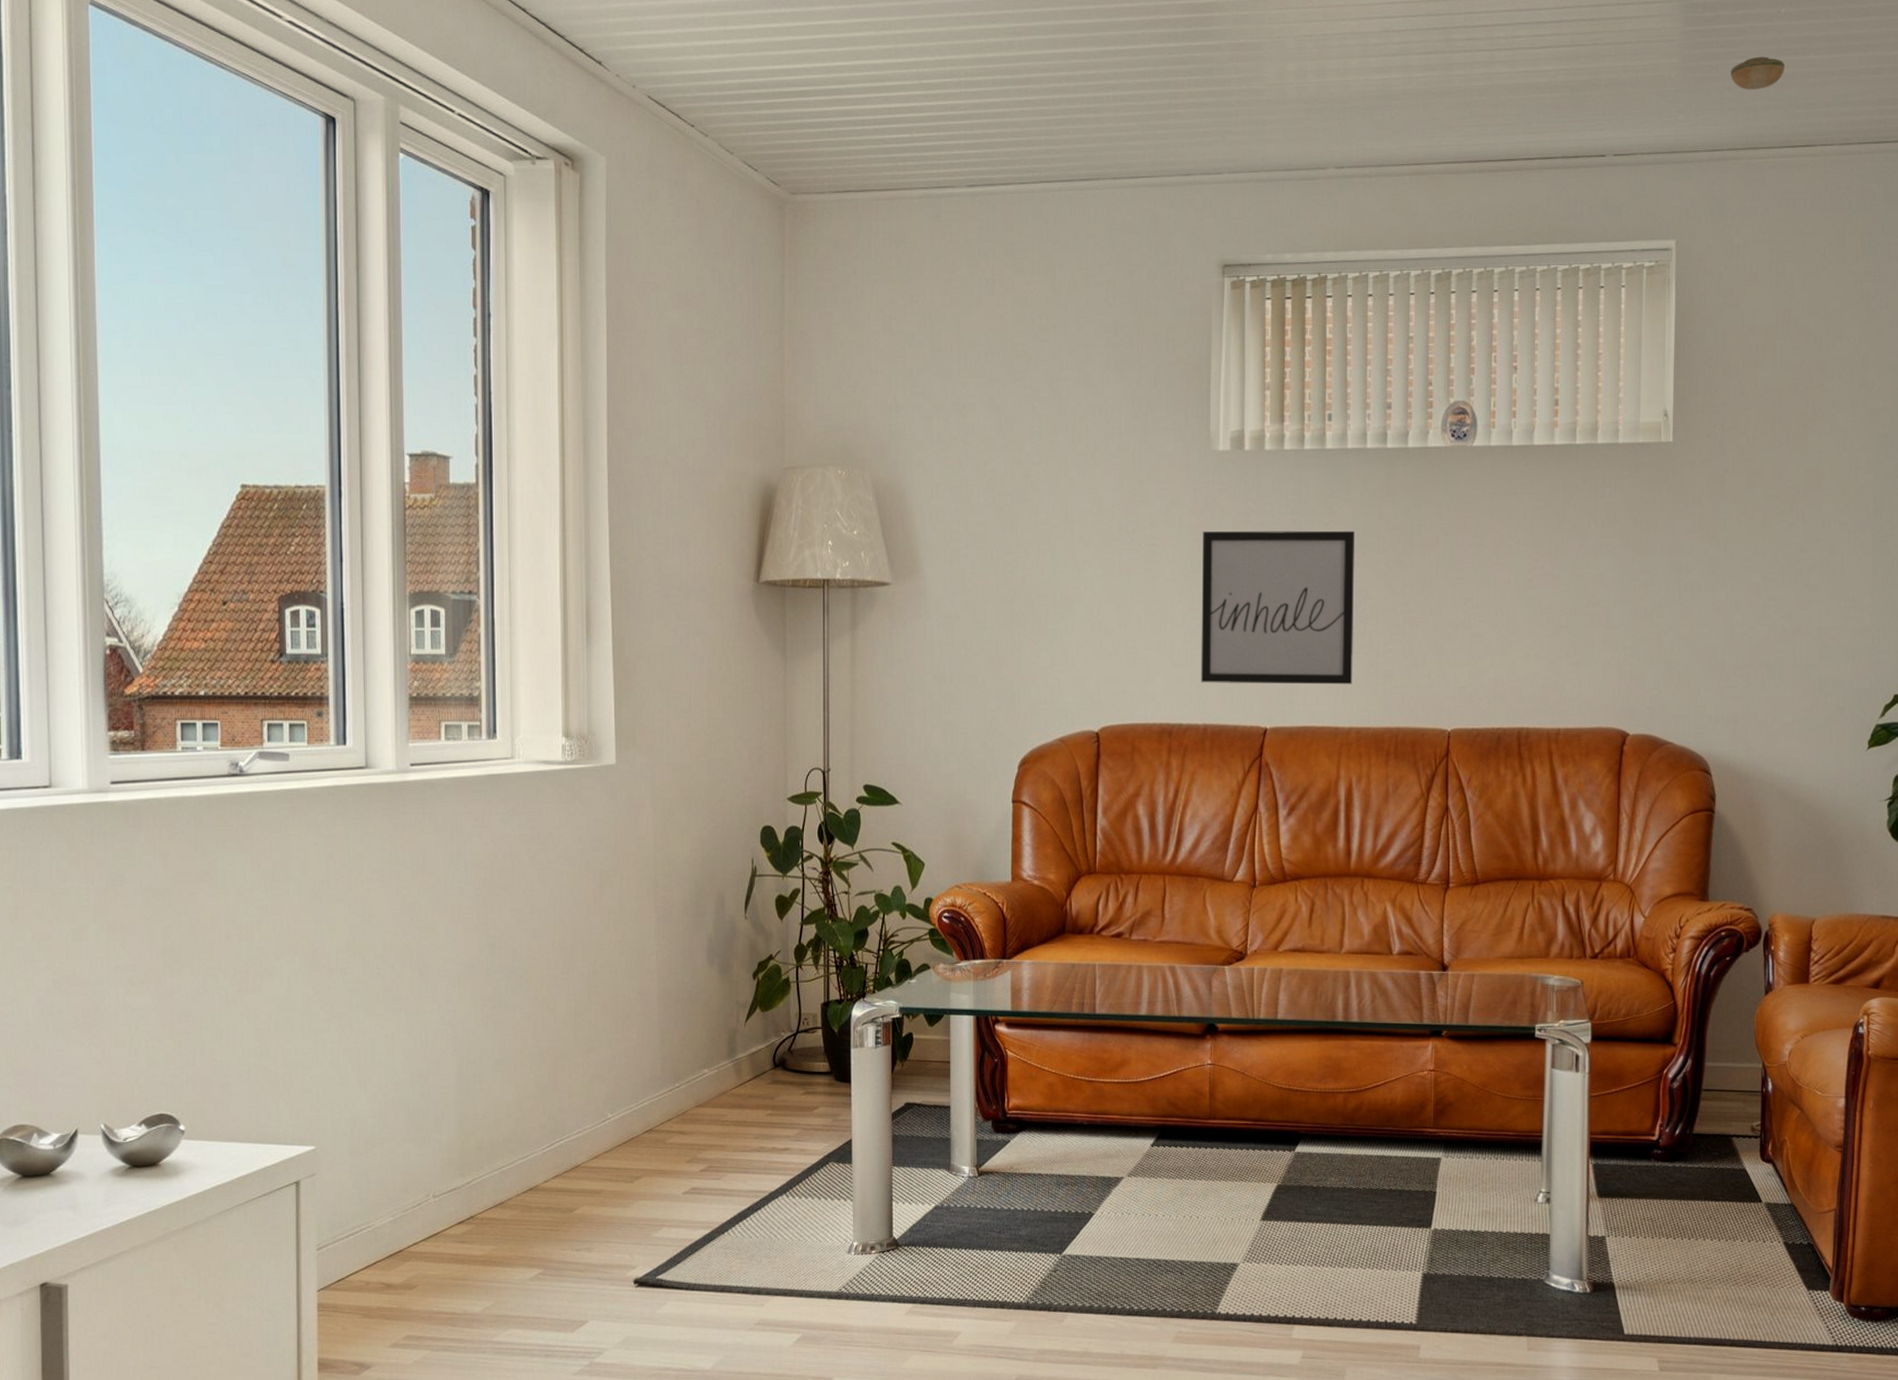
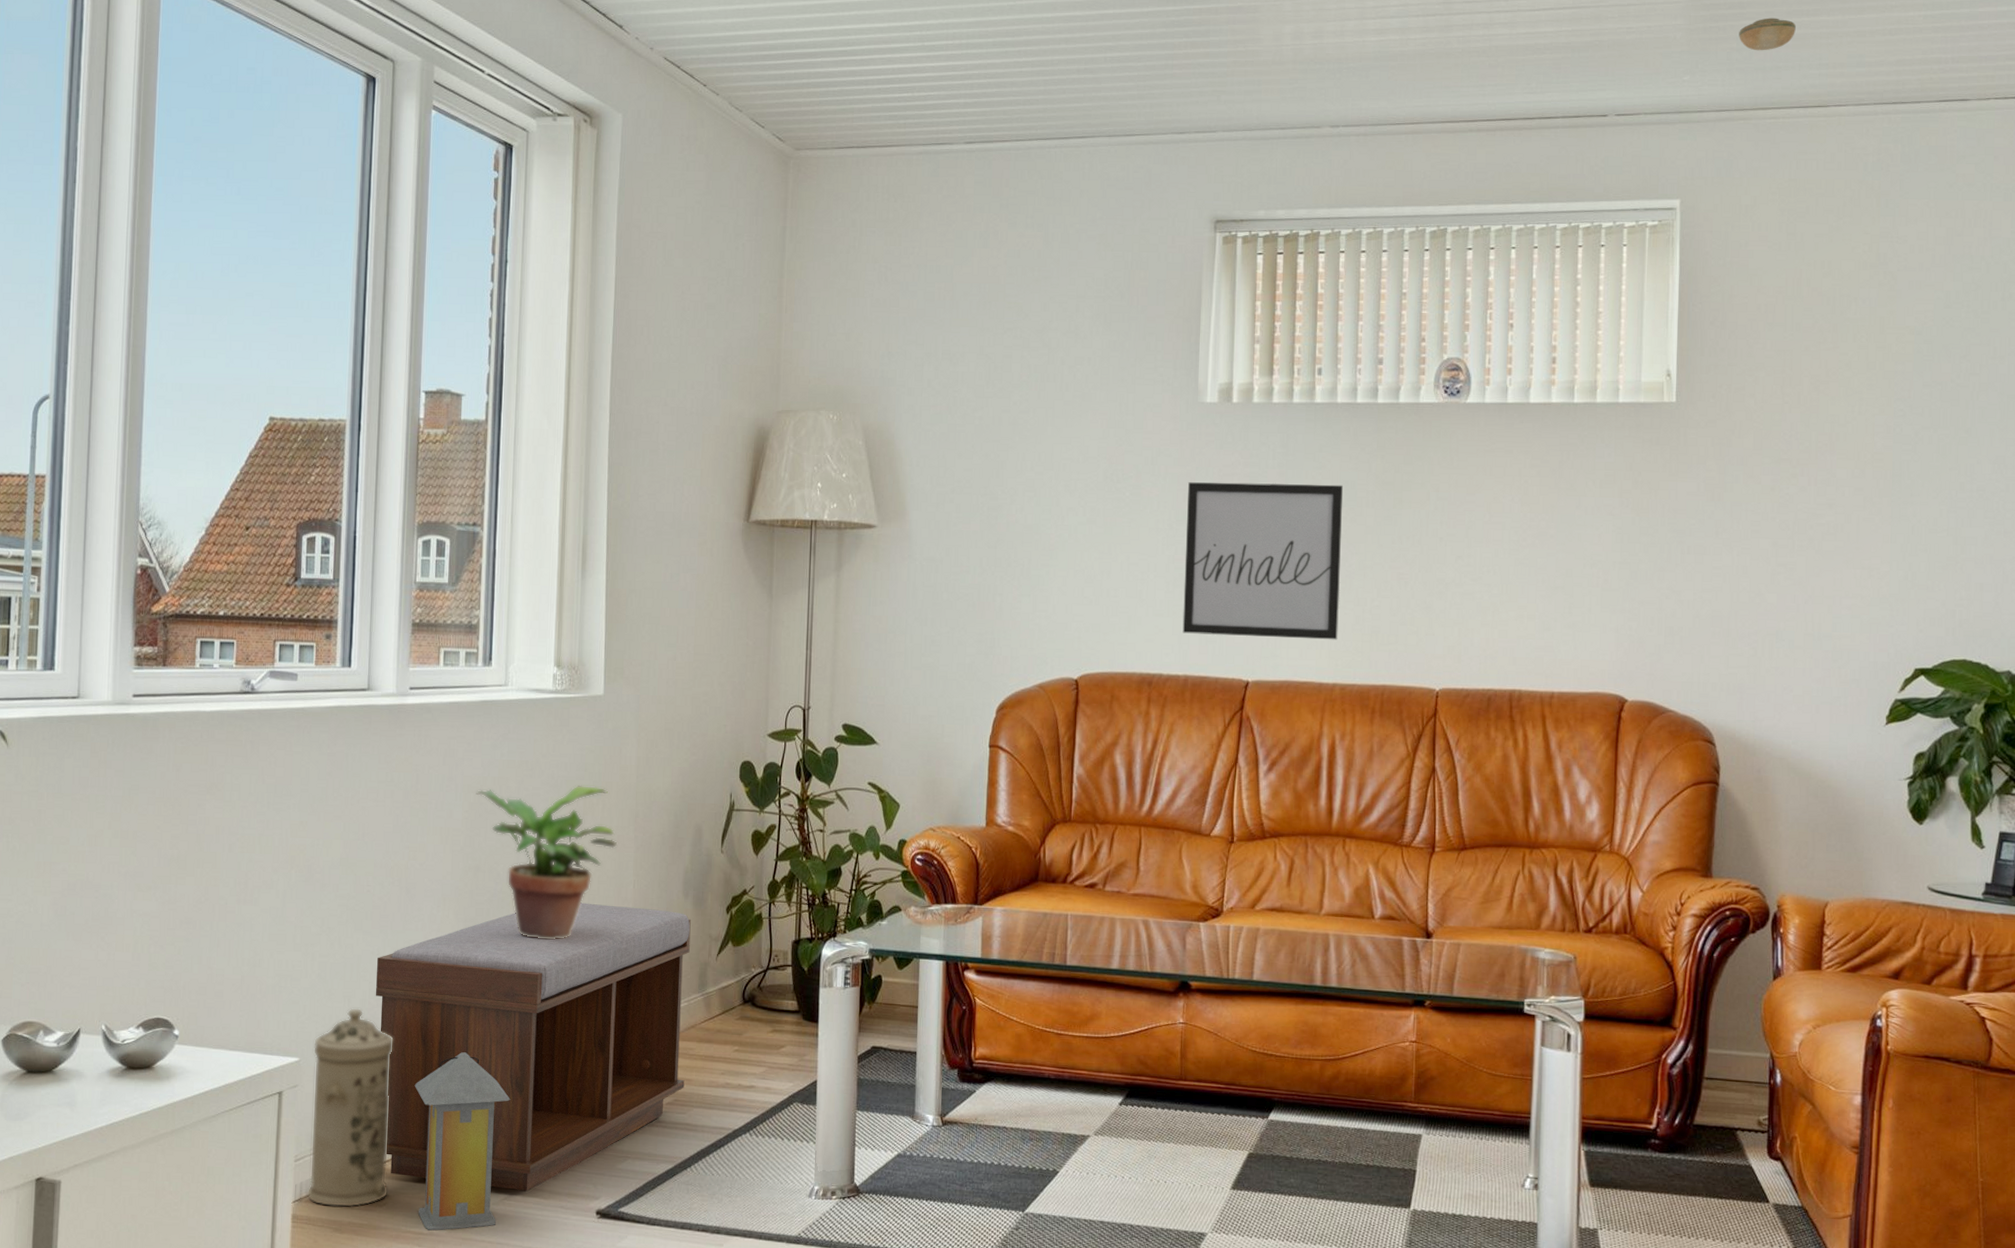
water filter: none [330,1092,419,1293] -> present [306,1007,394,1208]
bench: none [392,975,718,1265] -> present [375,902,691,1192]
lantern: none [439,1131,540,1310] -> present [414,1052,511,1231]
potted plant: none [487,856,638,1014] -> present [476,785,618,940]

